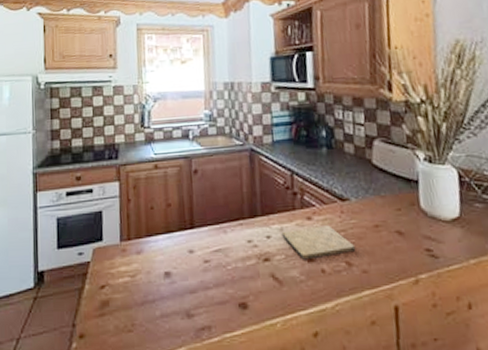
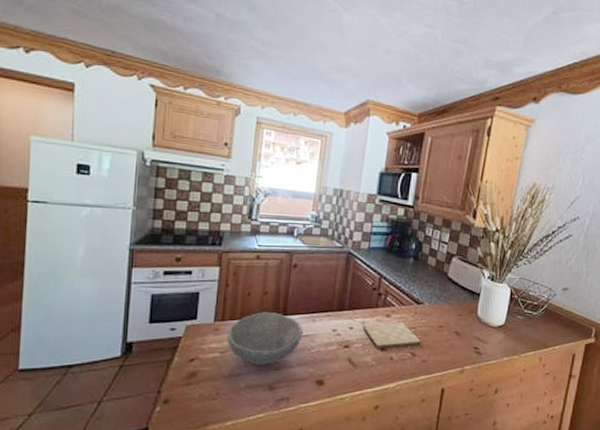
bowl: none [135,226,216,289] -> present [227,312,303,365]

